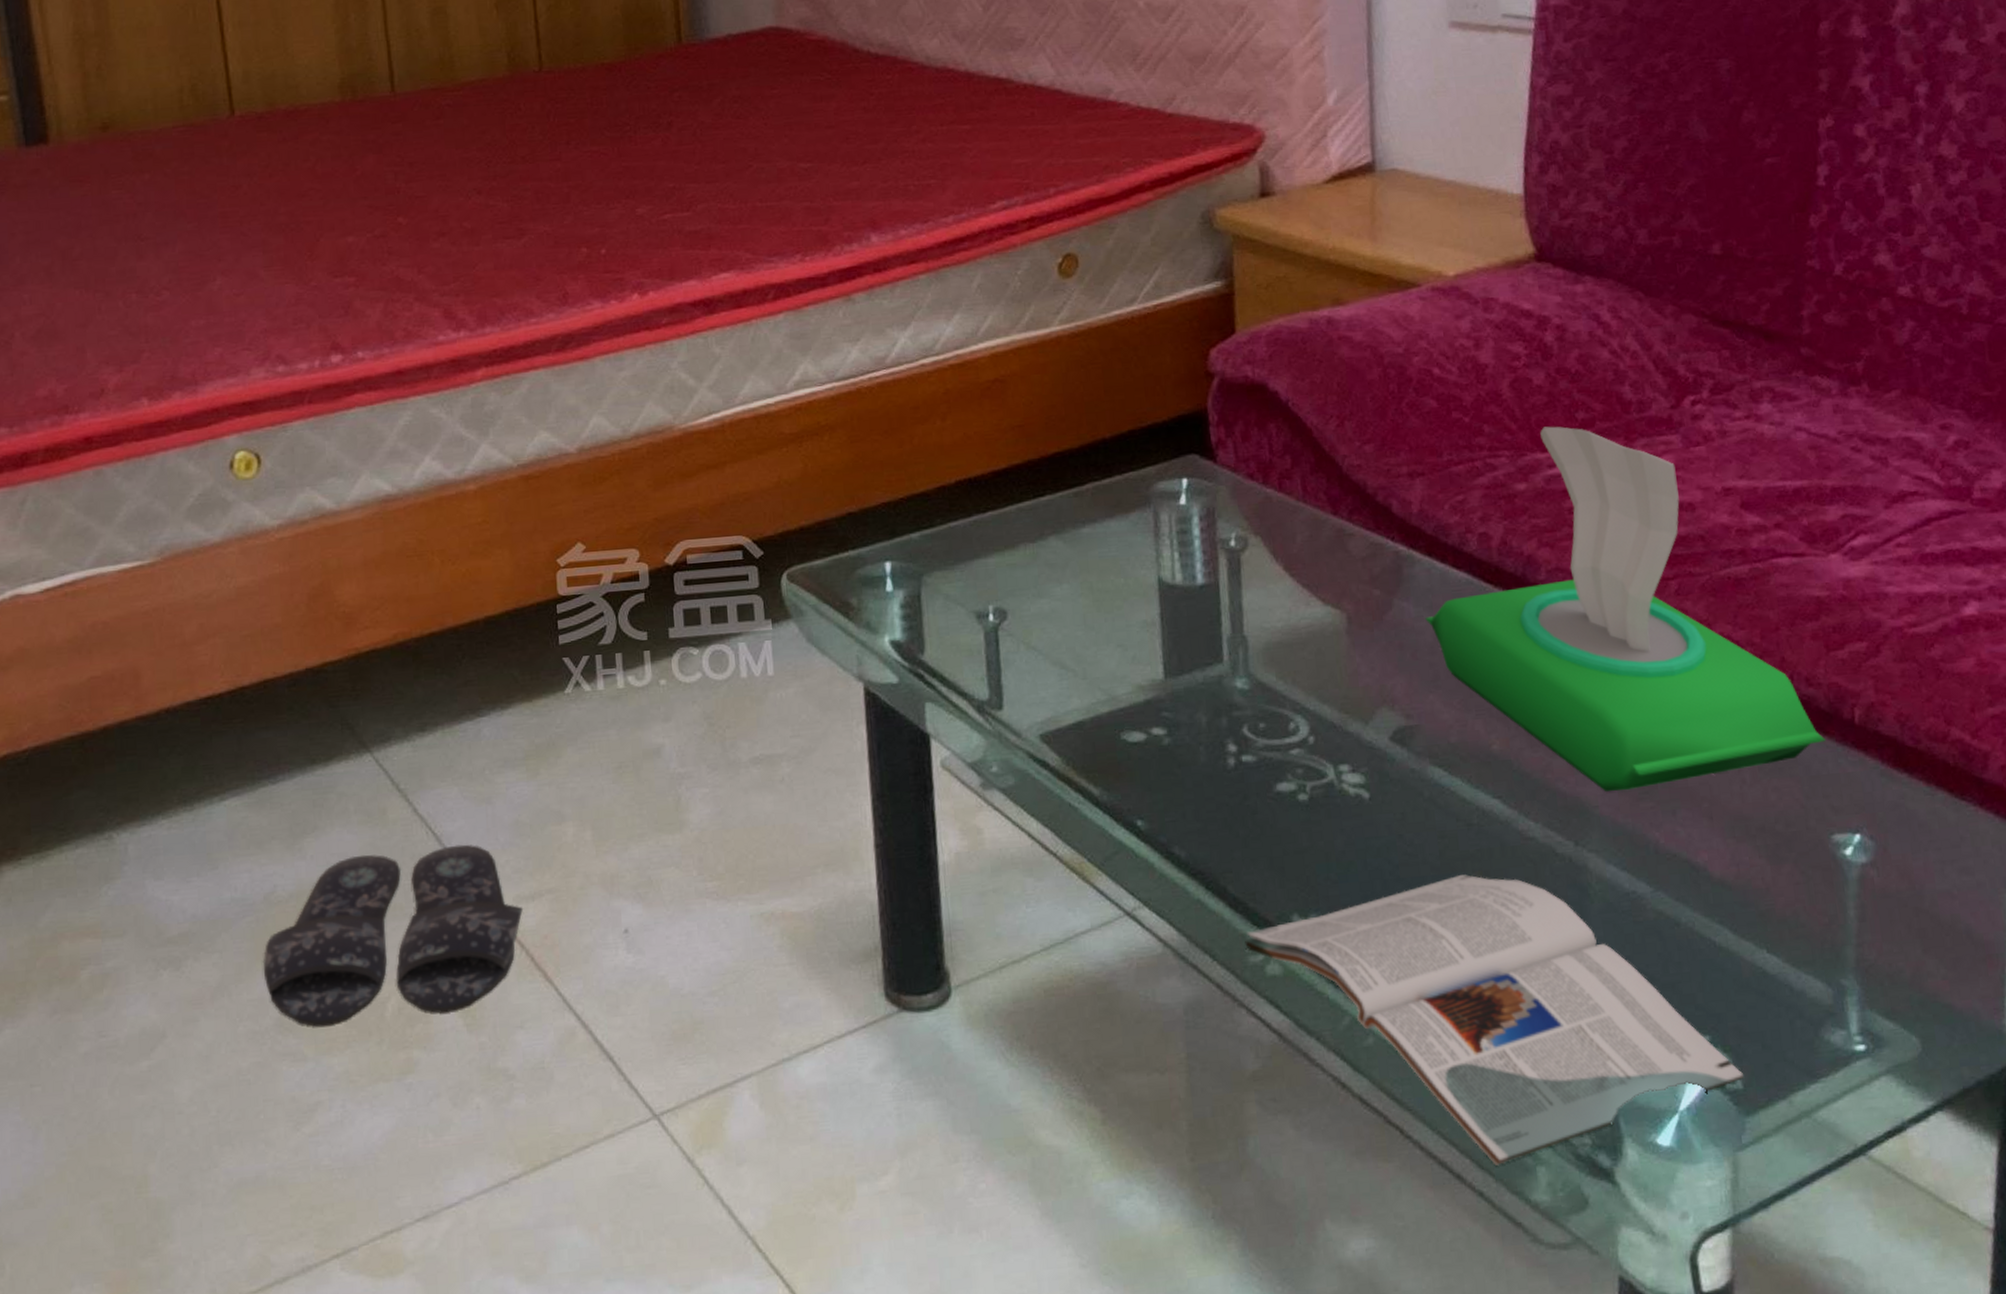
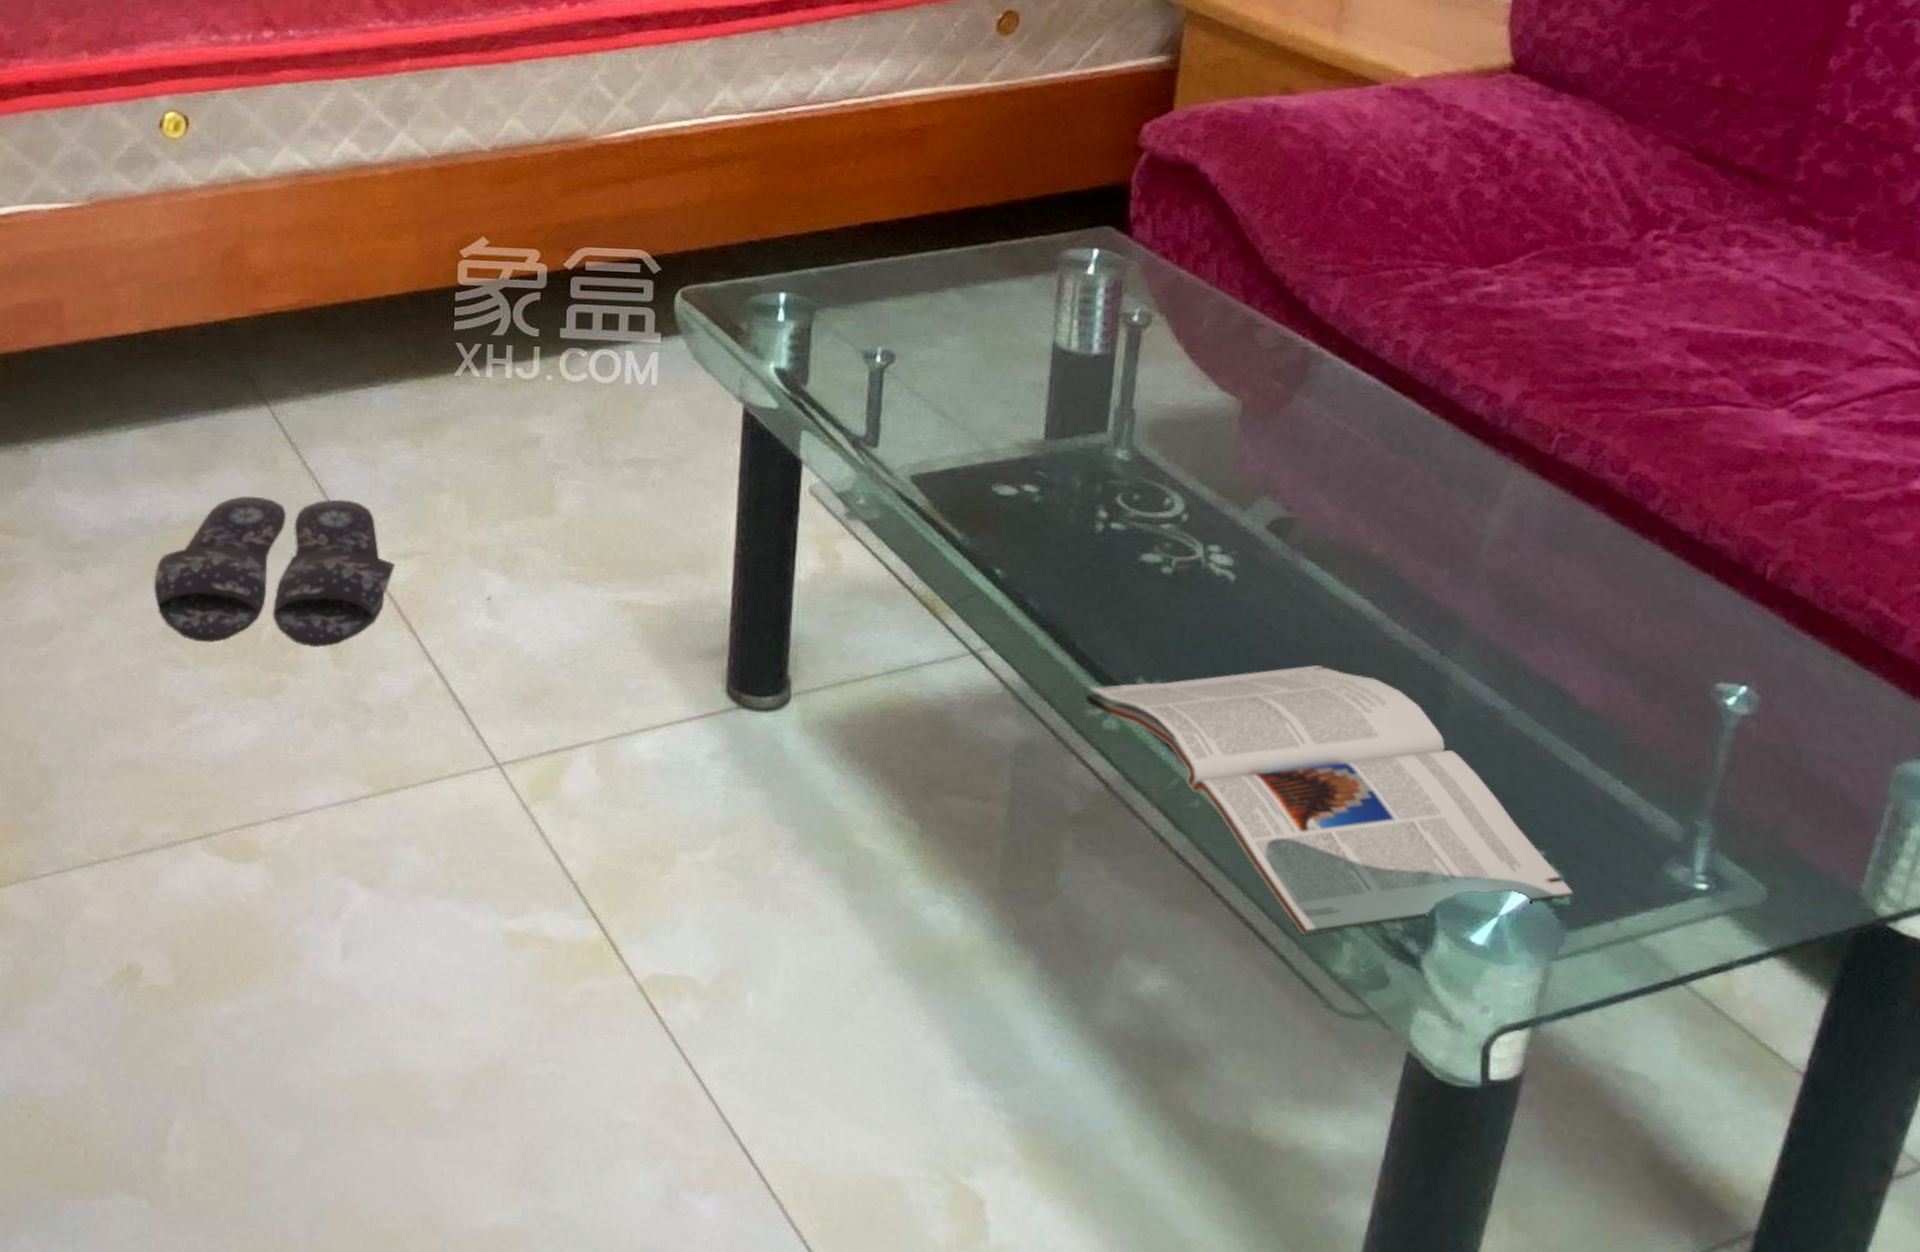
wet wipes pack: present [1424,426,1827,791] -> none [1323,243,1731,610]

